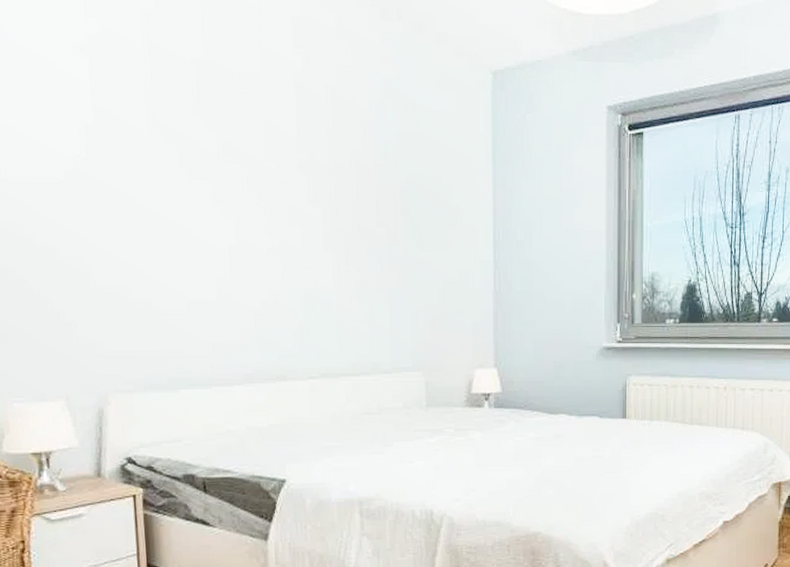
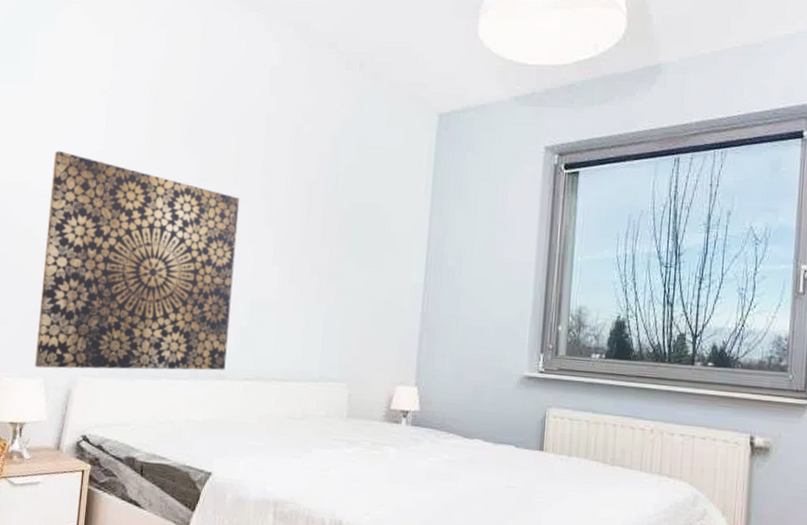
wall art: none [27,125,285,388] -> present [35,150,240,371]

